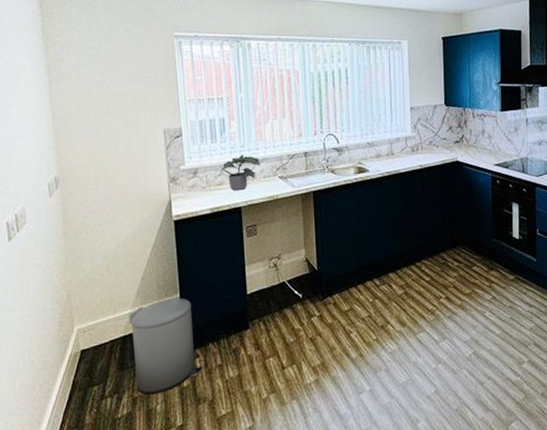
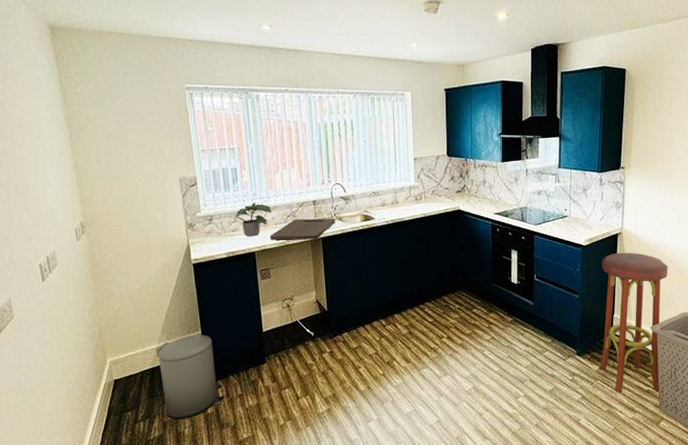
cutting board: none [258,170,328,195] -> present [270,218,336,241]

